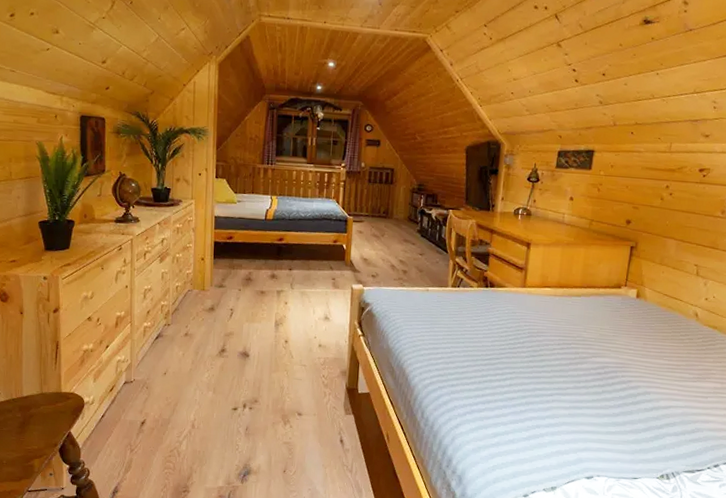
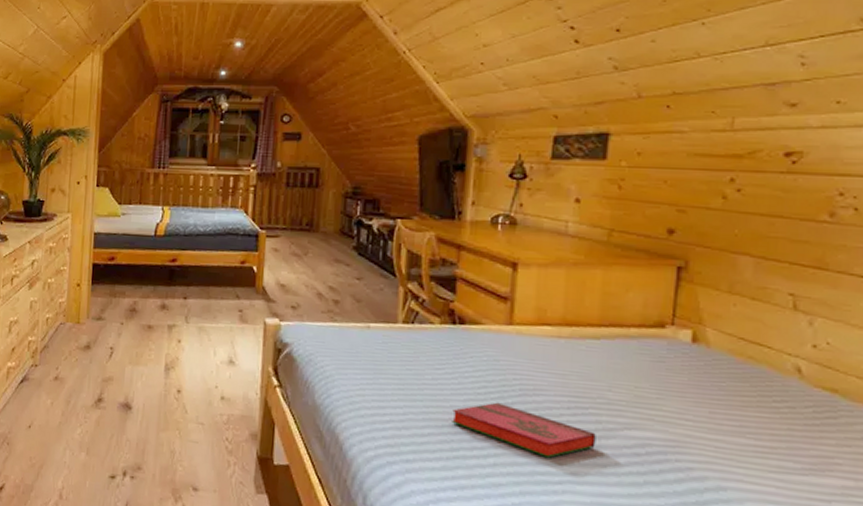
hardback book: none [483,342,575,378] -> present [452,402,596,458]

